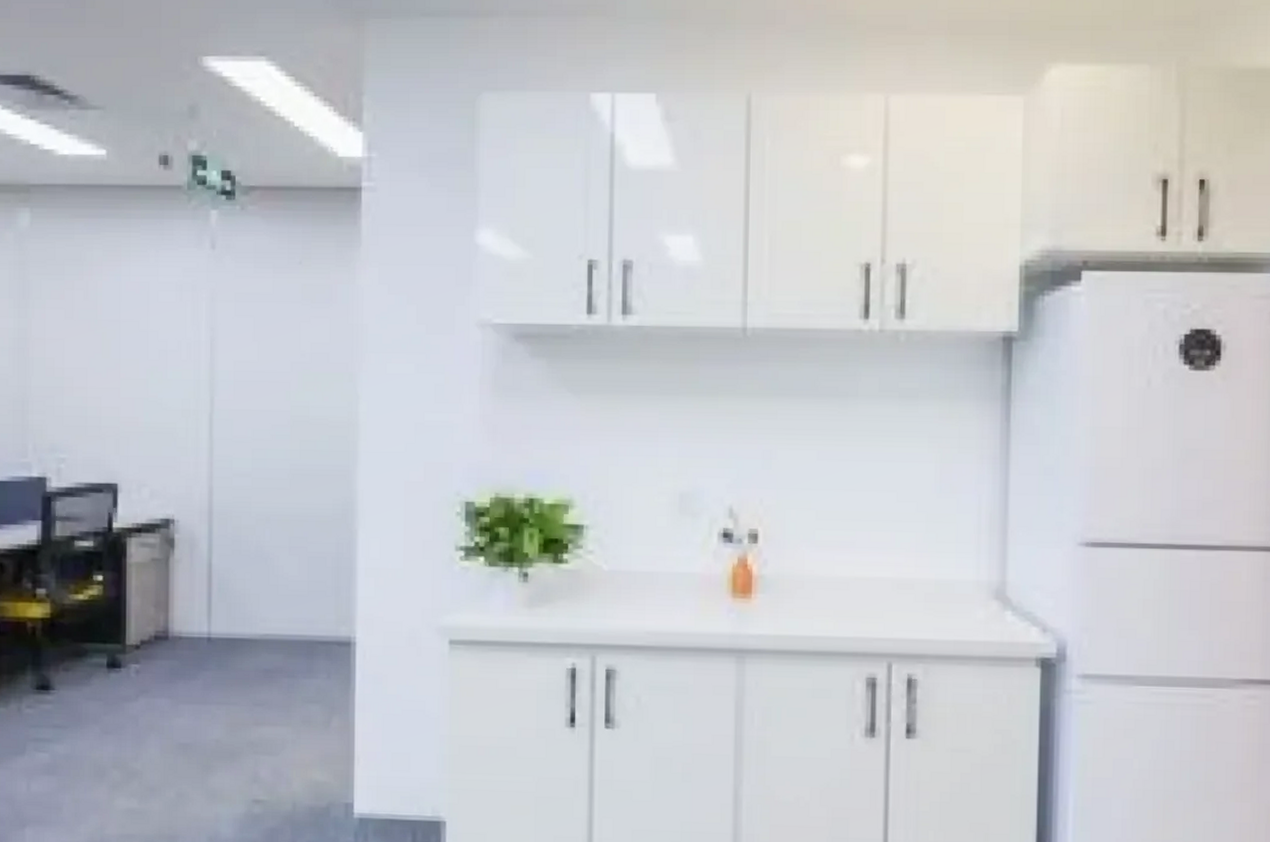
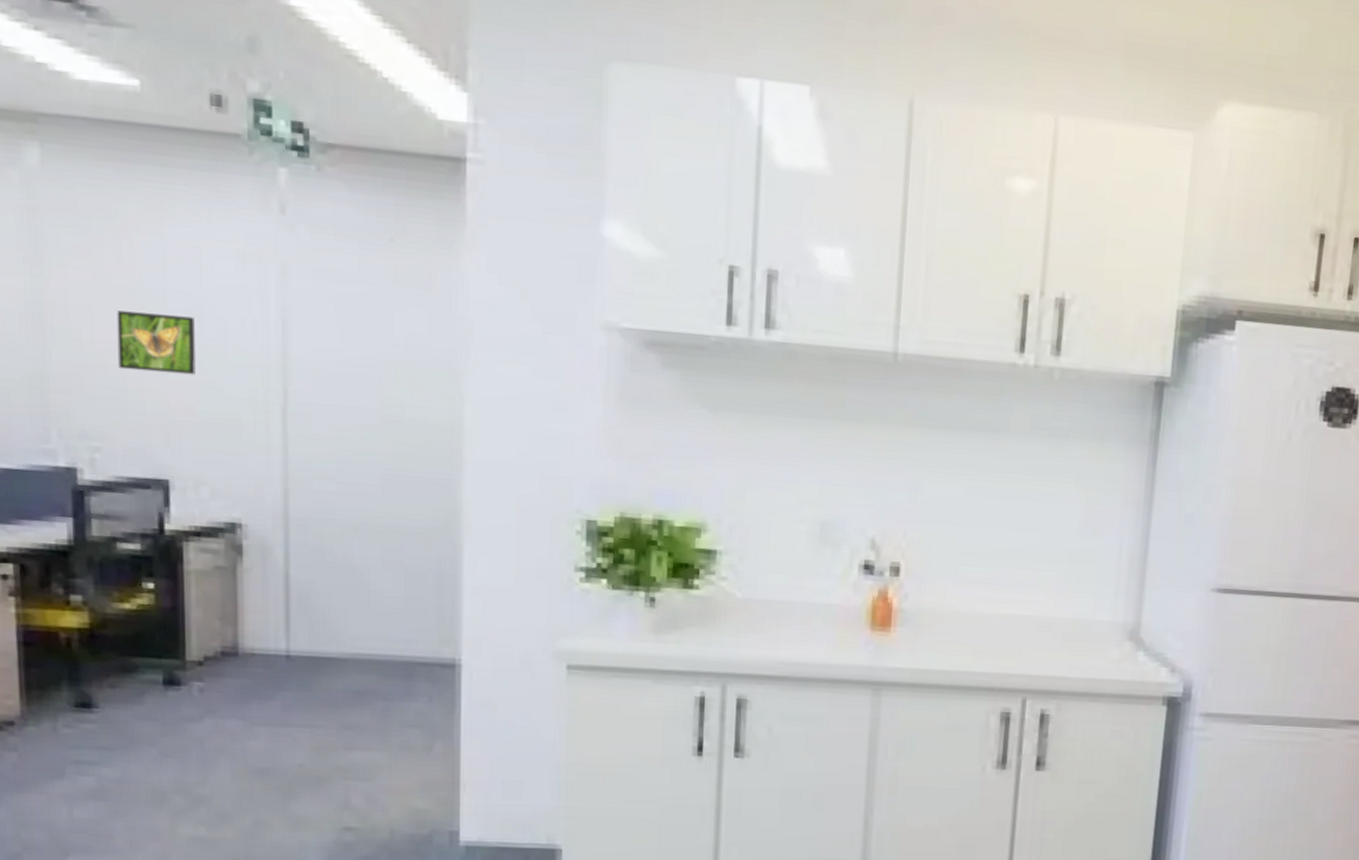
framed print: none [82,341,142,392] -> present [116,310,196,375]

